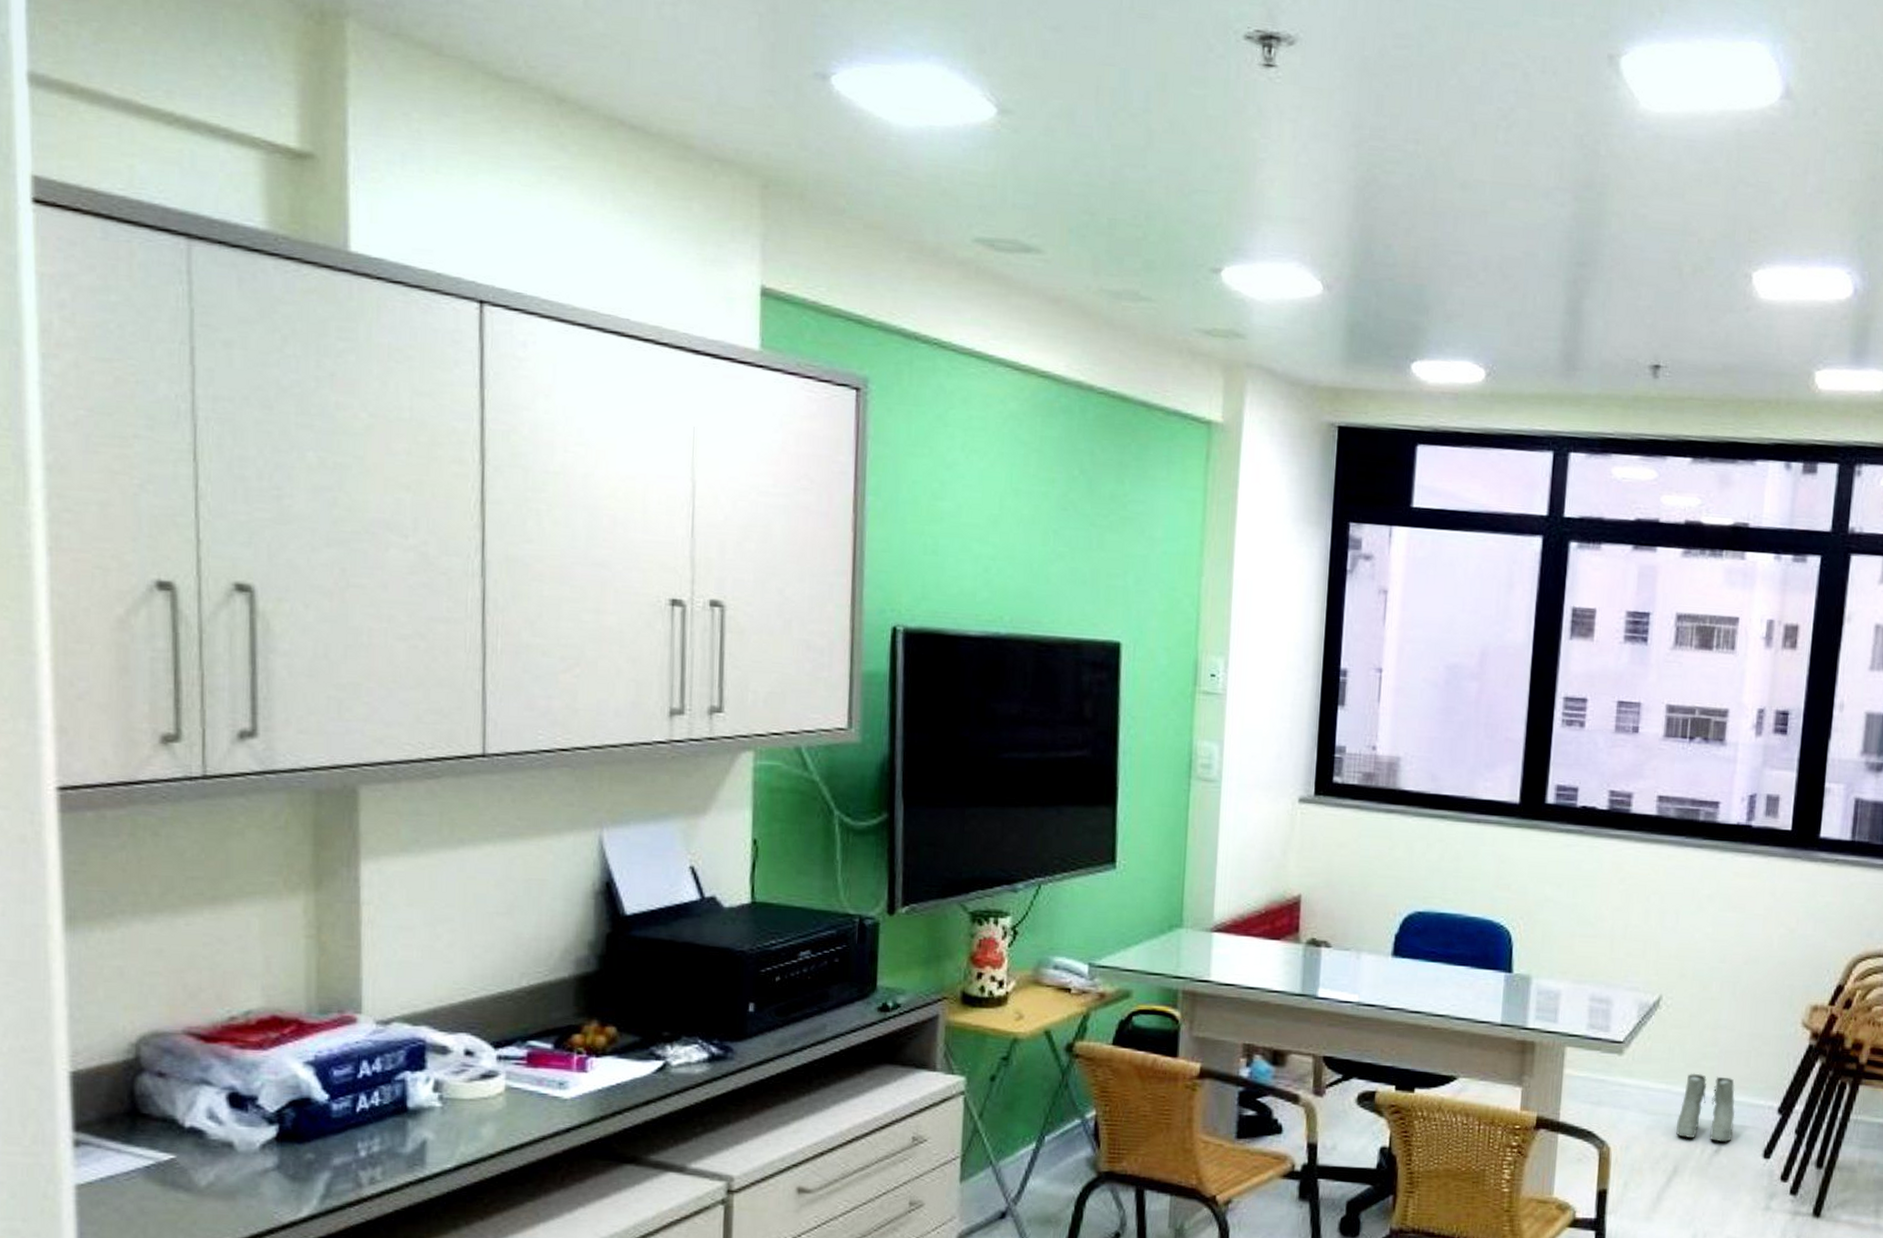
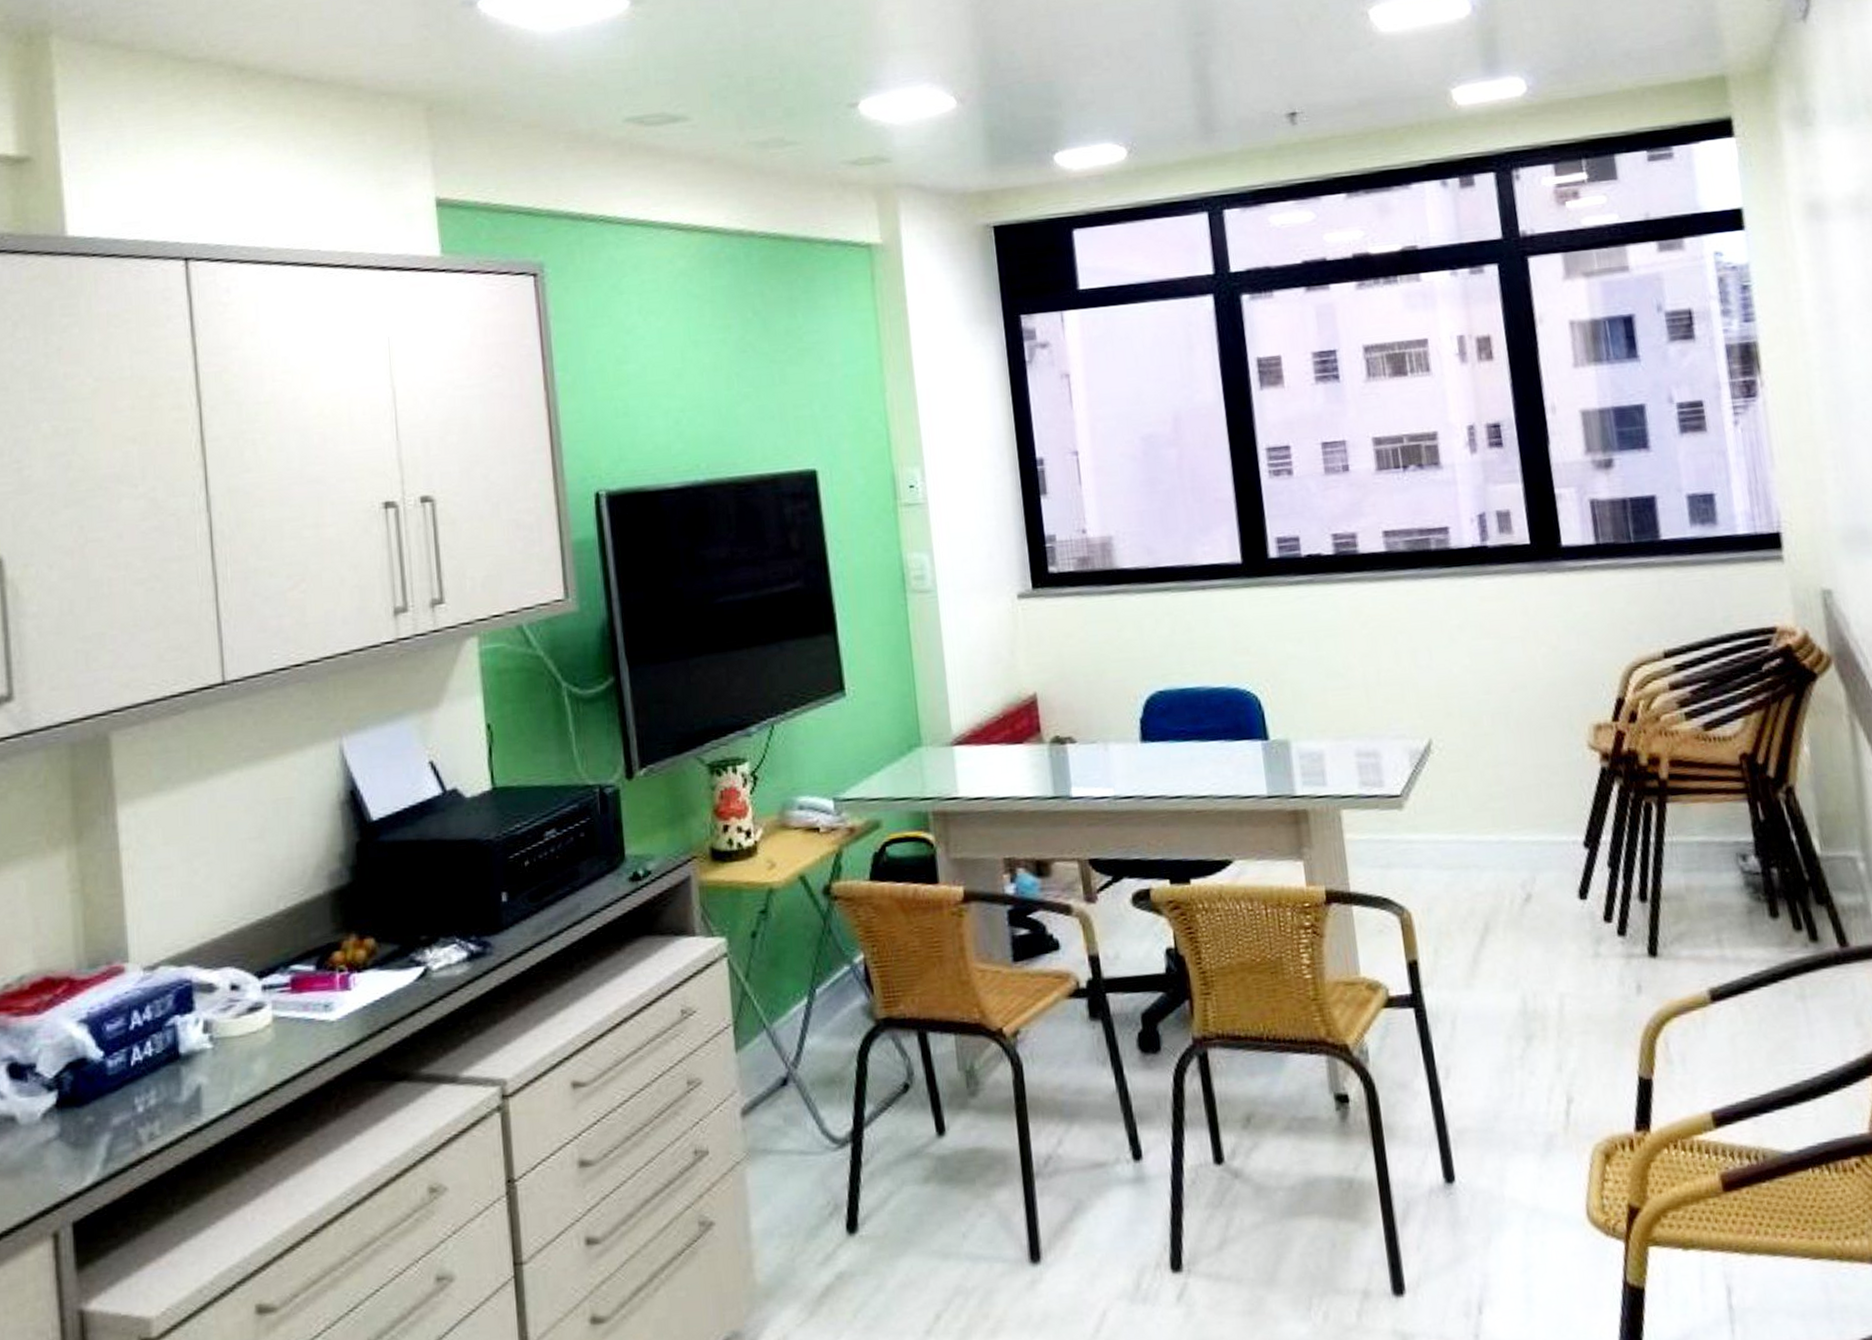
boots: present [1676,1073,1736,1143] -> none [1477,816,1541,890]

